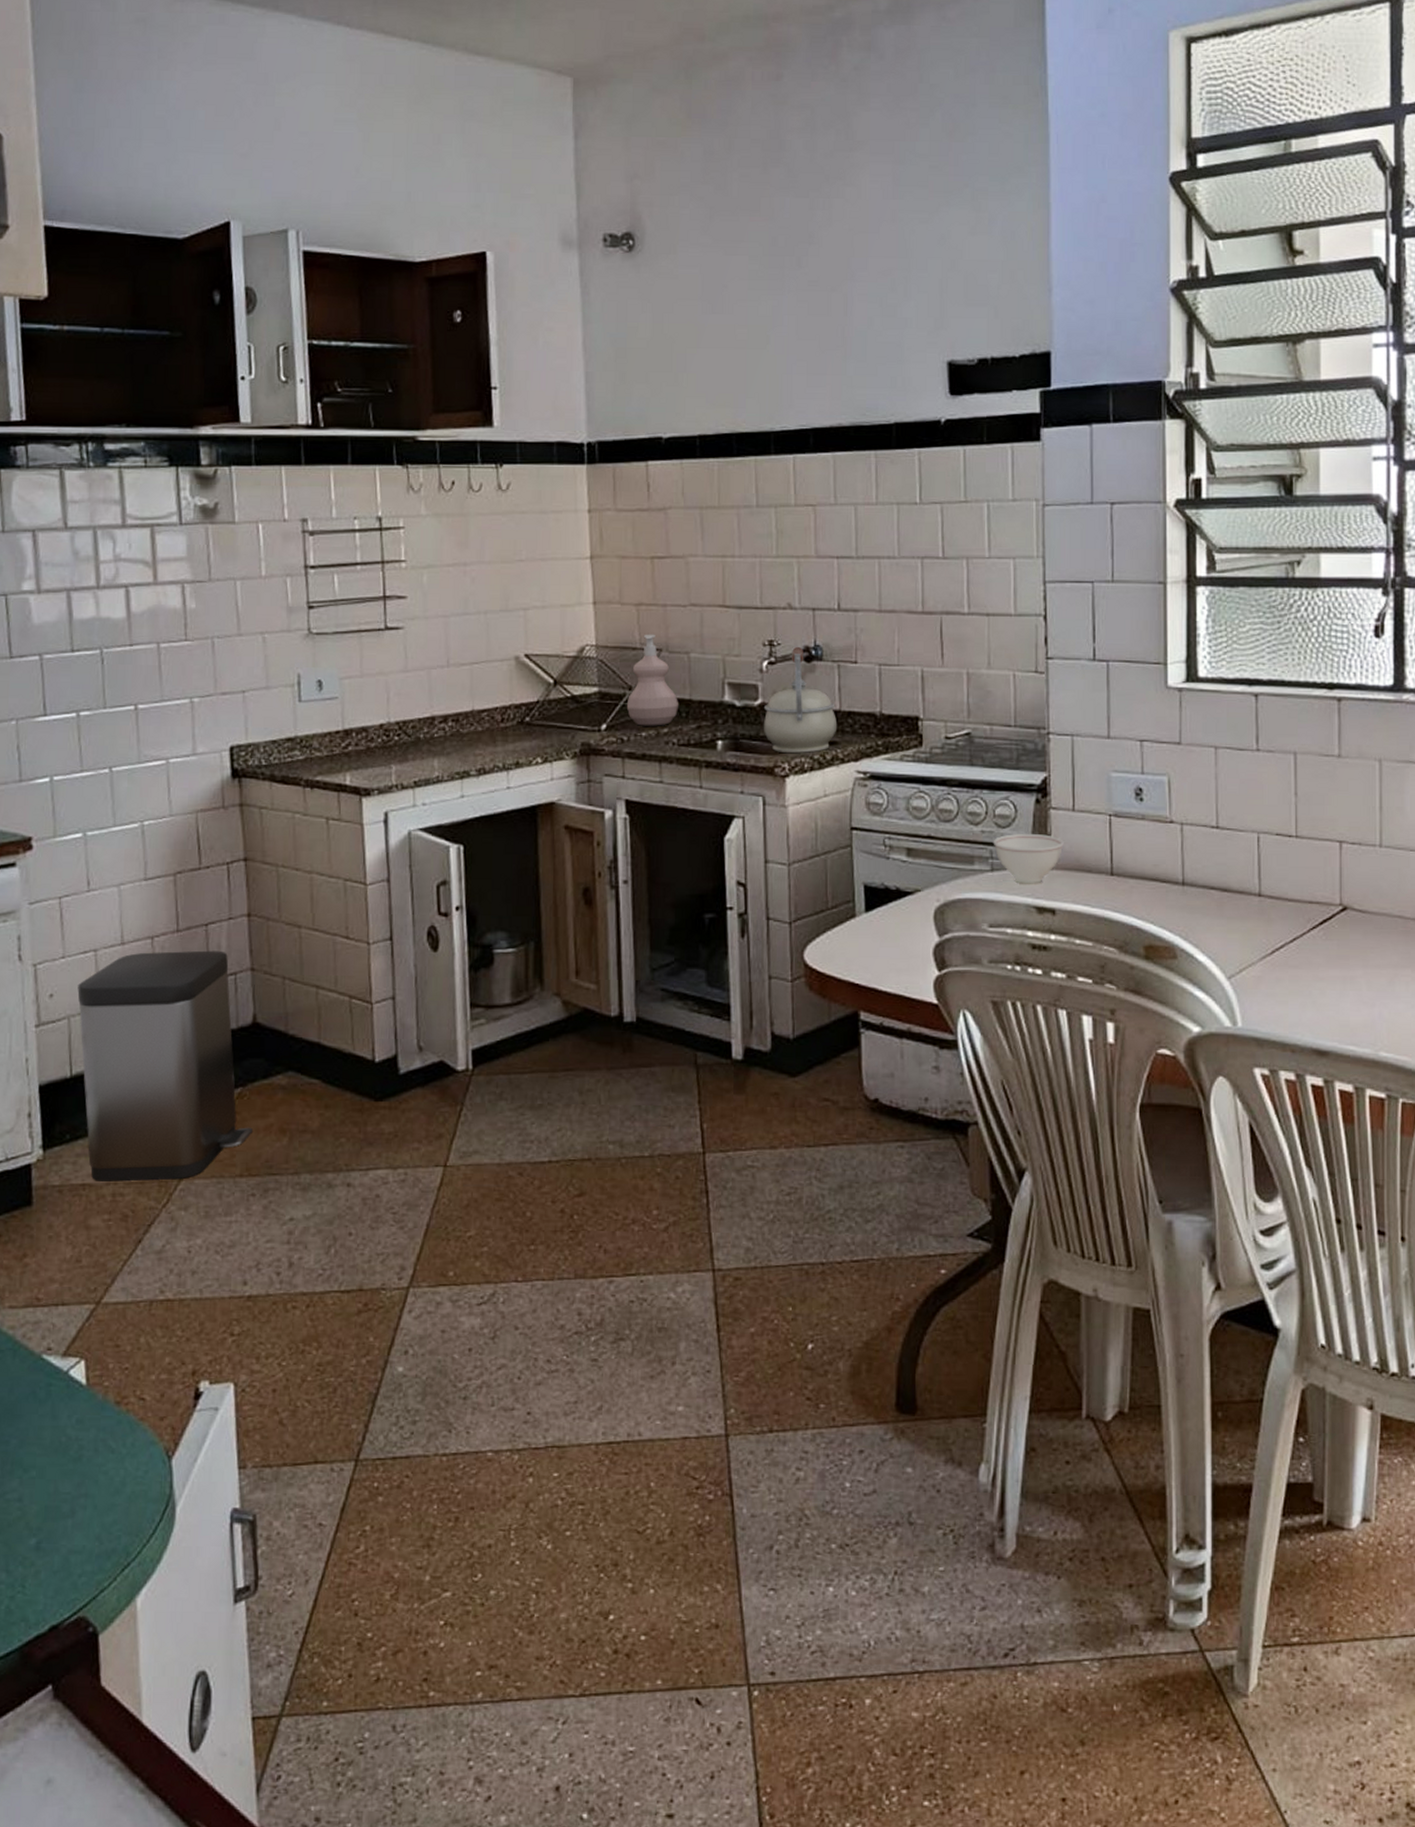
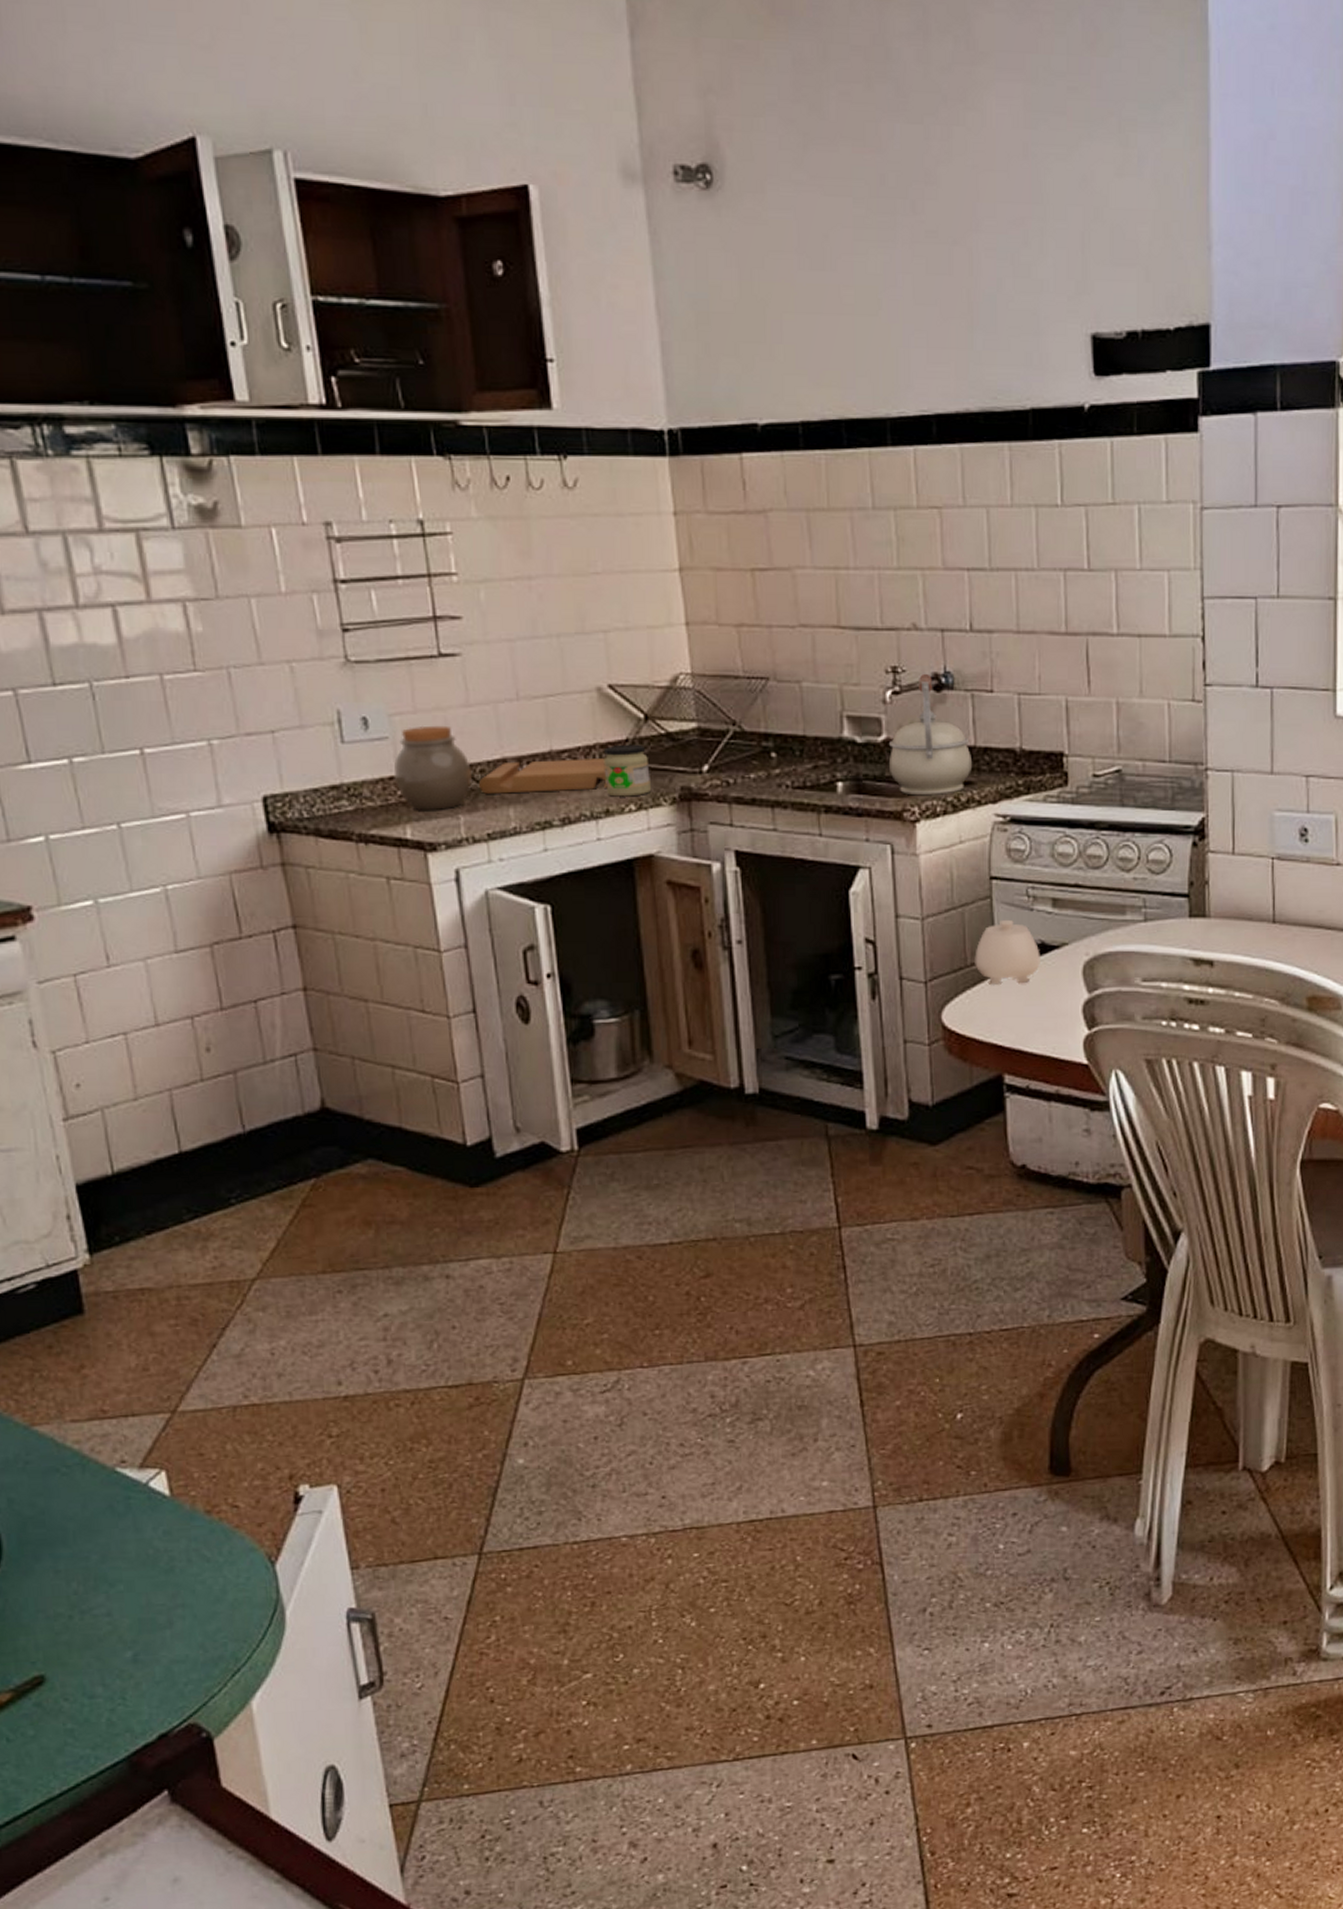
pedal bin: present [77,950,254,1182] -> none [108,1030,334,1285]
jar: none [339,687,406,760] -> present [393,725,473,810]
cutting board: none [410,717,519,747] -> present [479,759,607,794]
jar: none [516,705,557,751] -> present [603,744,652,797]
soap bottle: present [626,634,679,726] -> none [730,660,792,767]
sugar bowl: none [835,866,895,927] -> present [975,919,1040,985]
bowl: present [993,833,1064,884] -> none [1146,879,1223,935]

